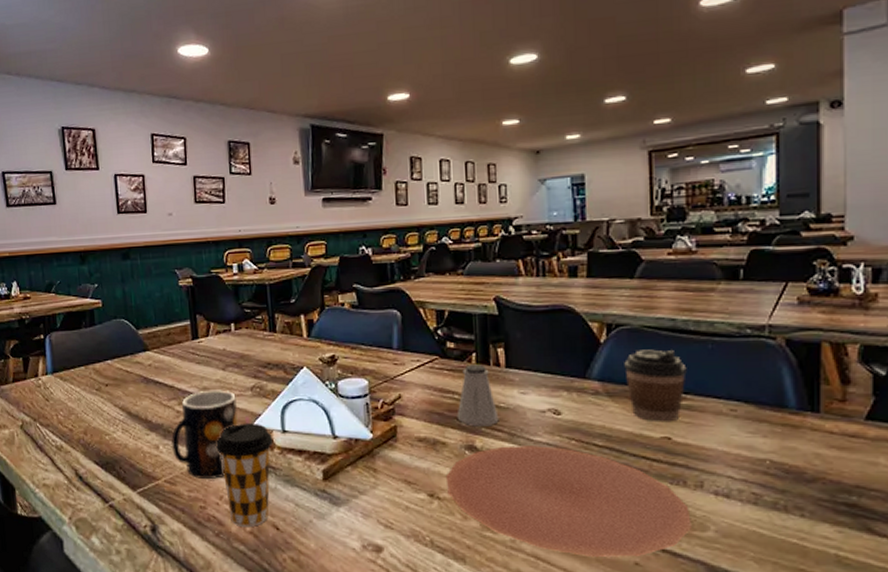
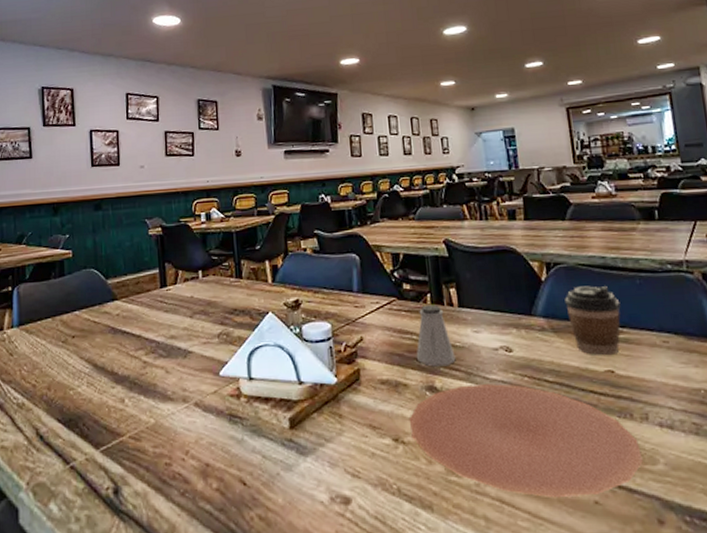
mug: present [171,390,239,479] -> none [136,338,206,433]
coffee cup: present [216,422,274,528] -> none [182,371,240,485]

